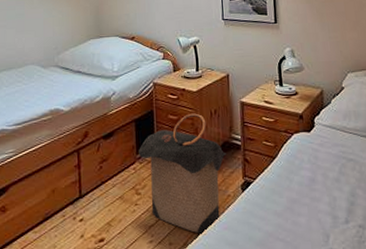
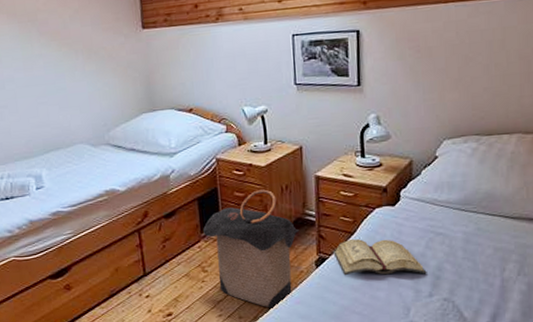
diary: none [257,163,342,201] -> present [333,239,427,276]

